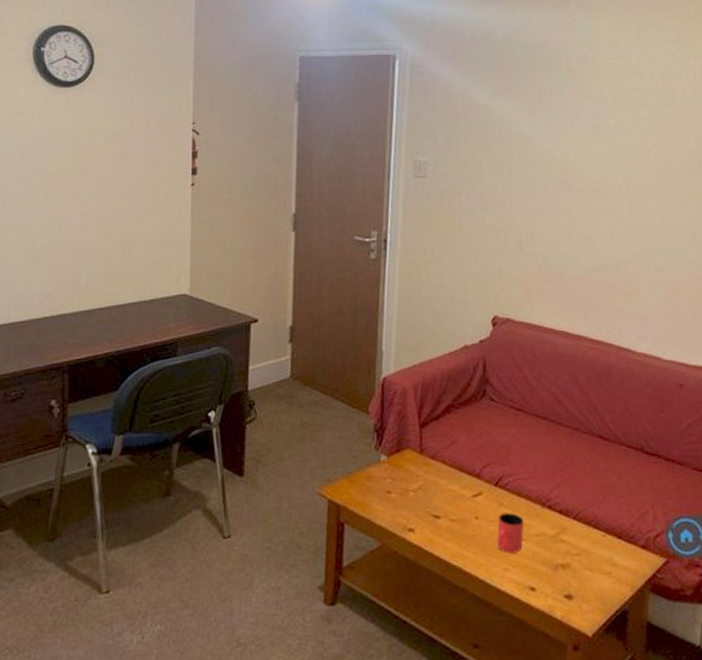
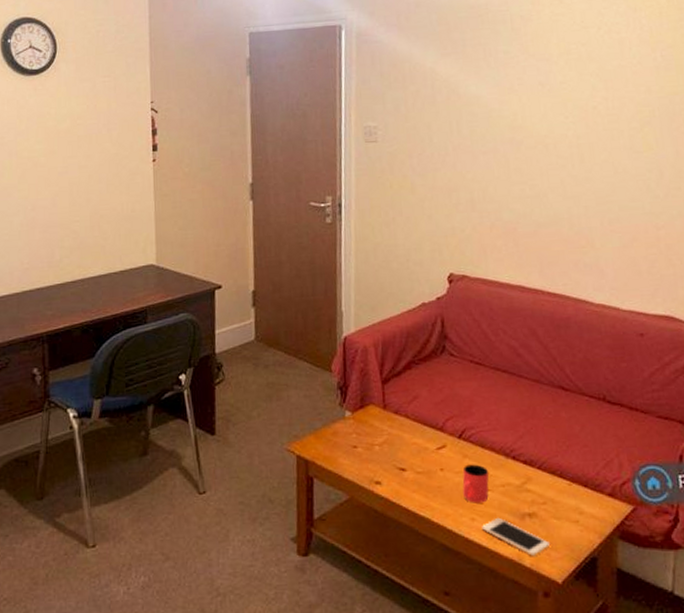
cell phone: none [514,568,581,608] -> present [482,517,550,556]

